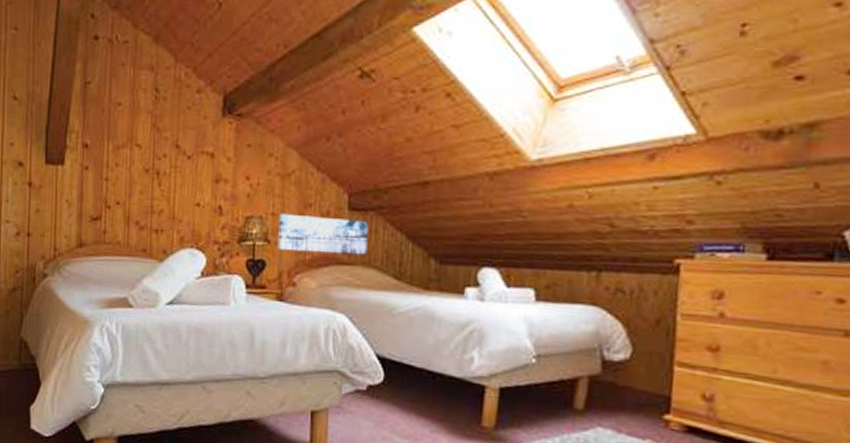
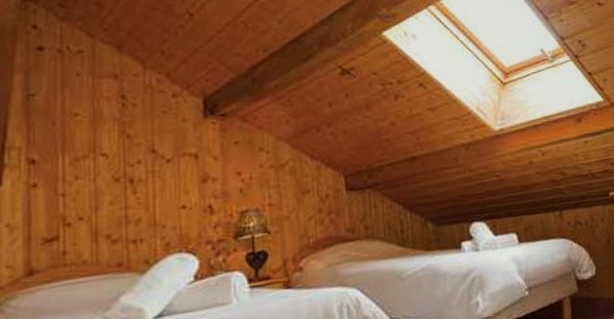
wall art: present [277,213,369,255] -> none [275,198,370,239]

